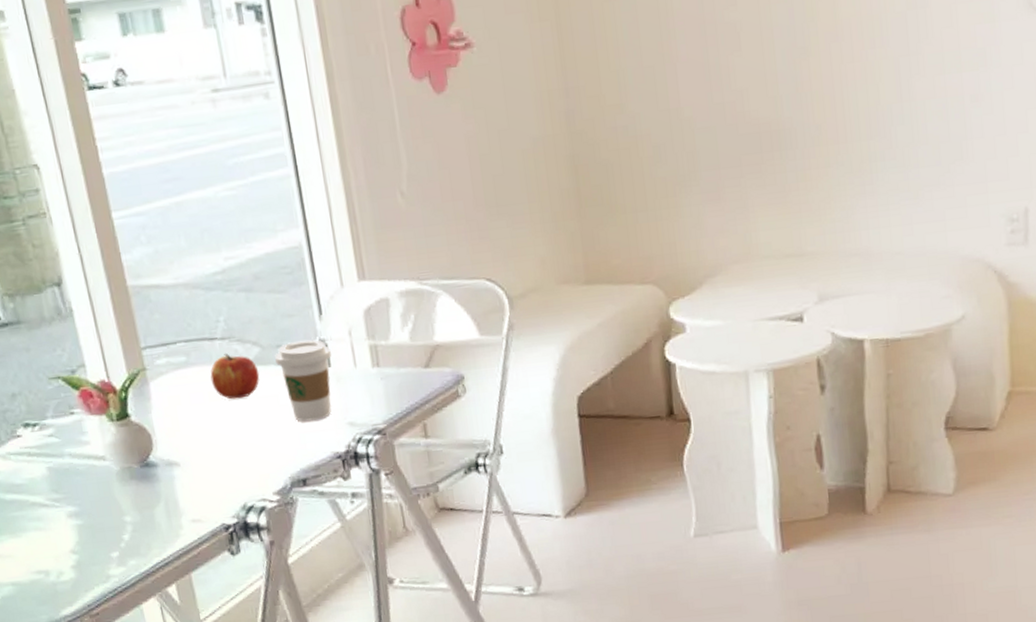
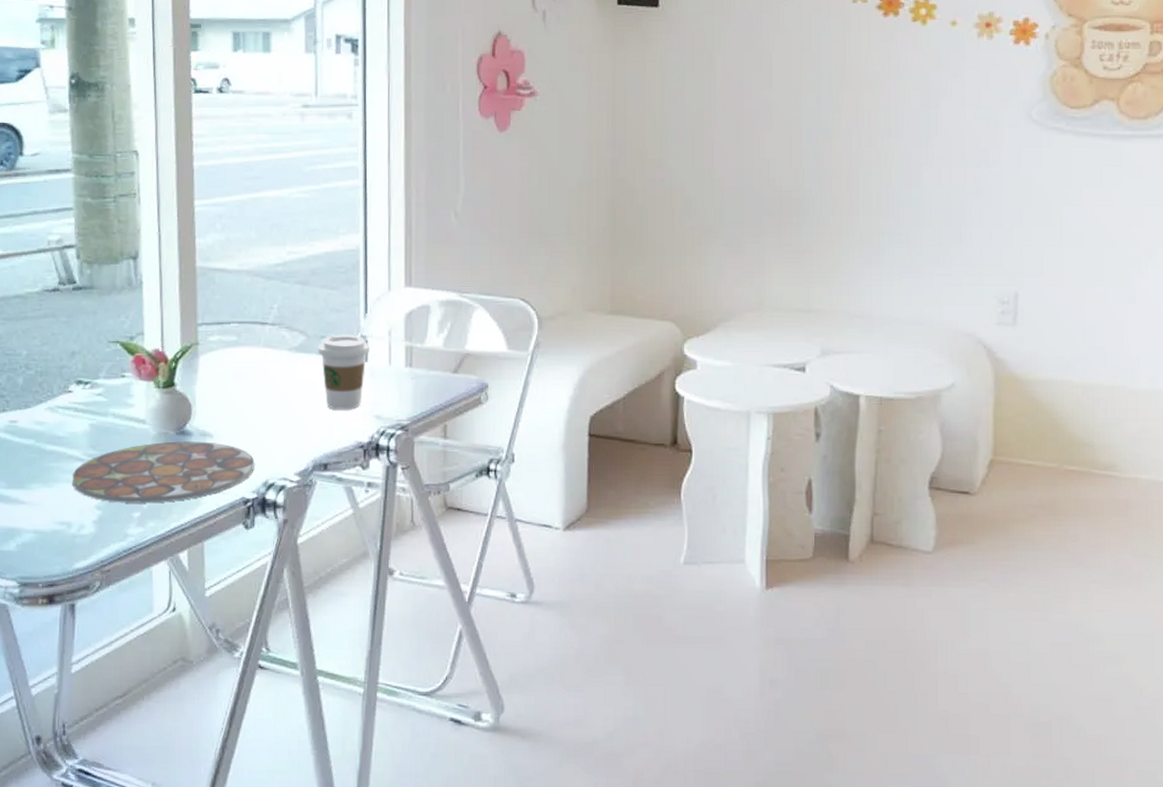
plate: none [39,471,230,545] -> present [72,441,255,503]
apple: present [210,353,260,399] -> none [256,337,301,381]

